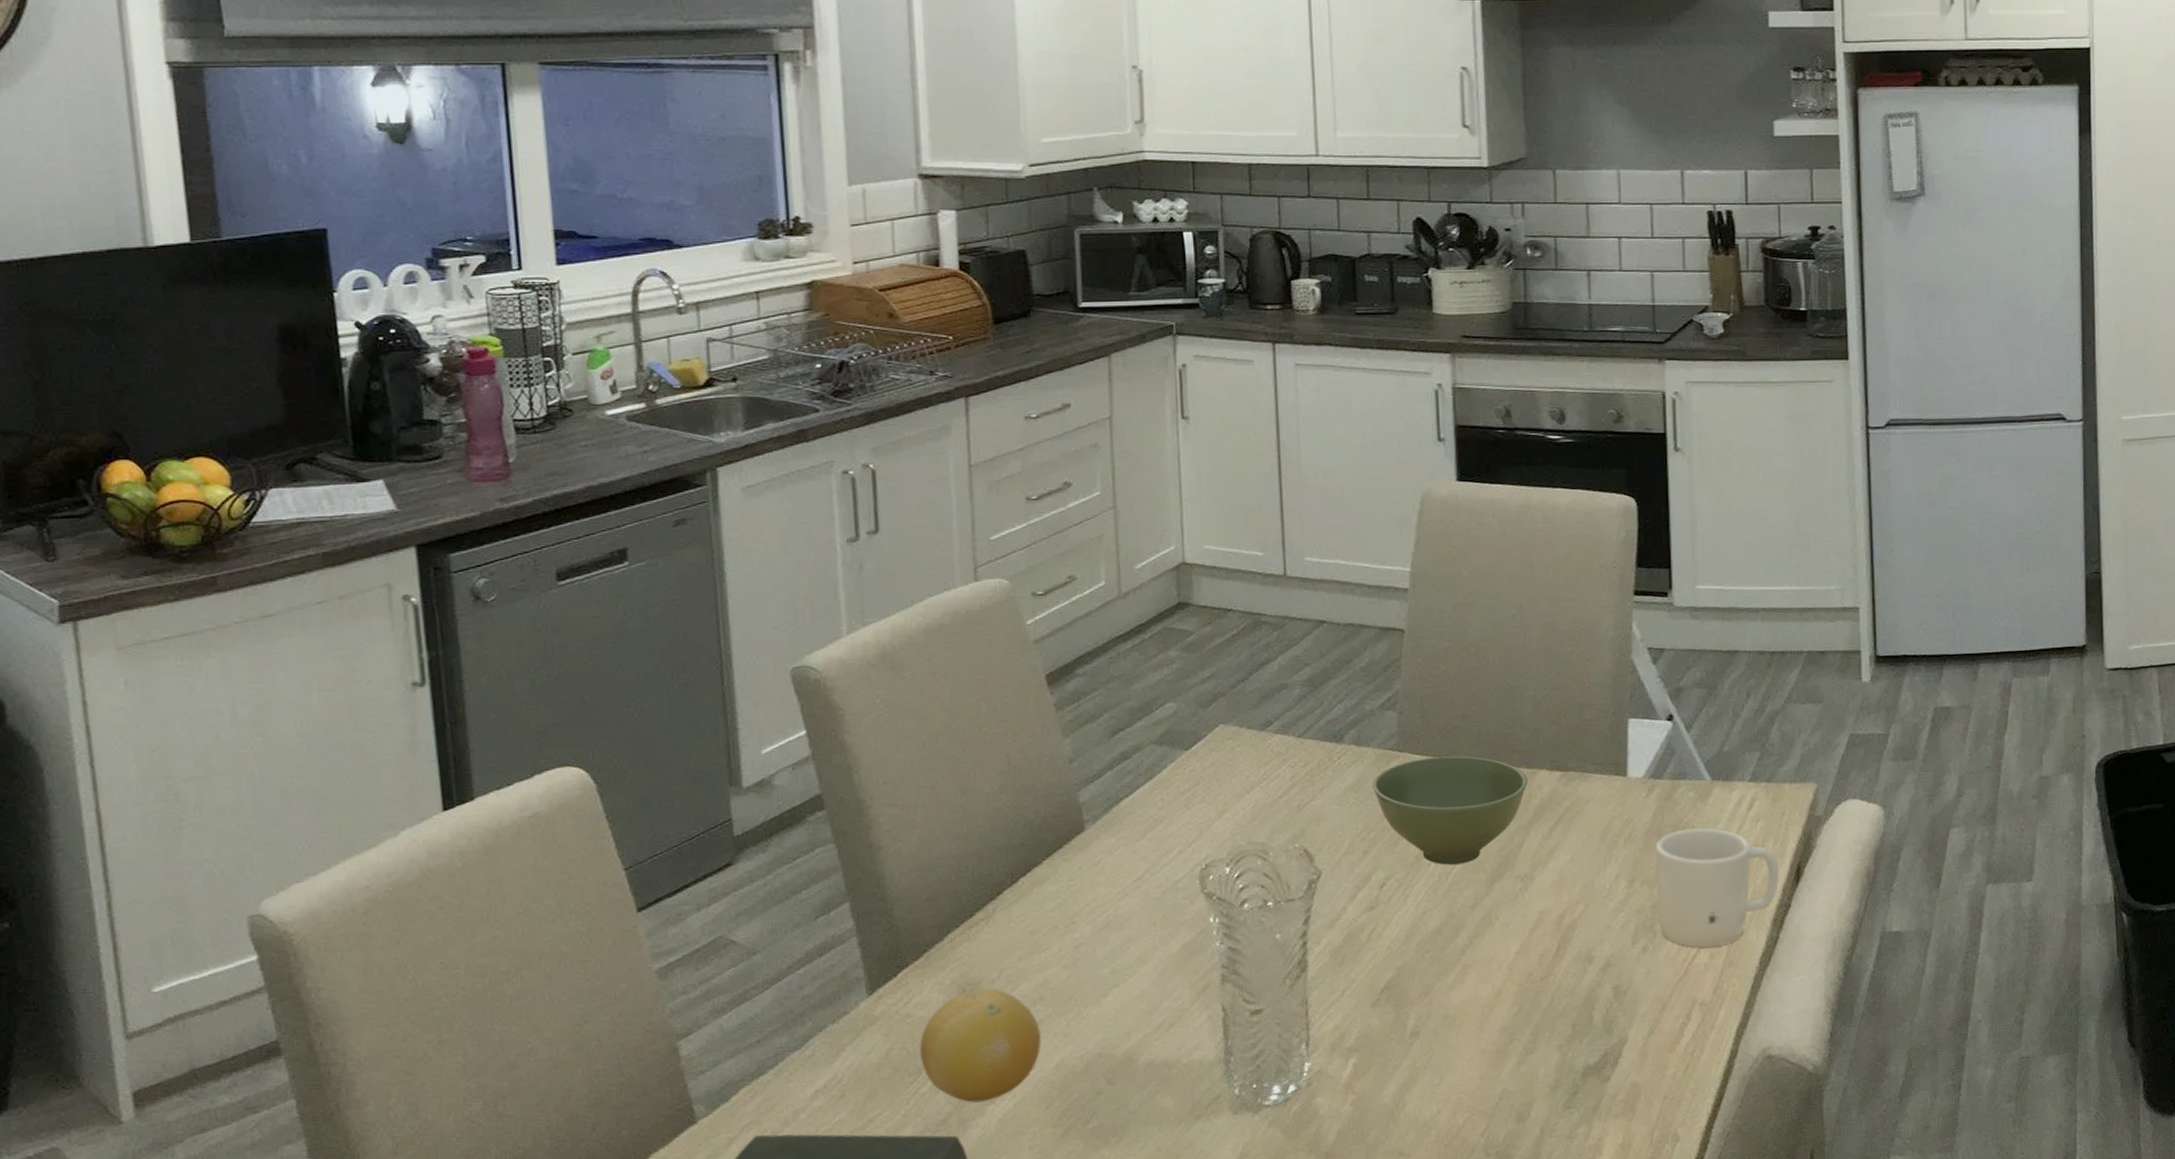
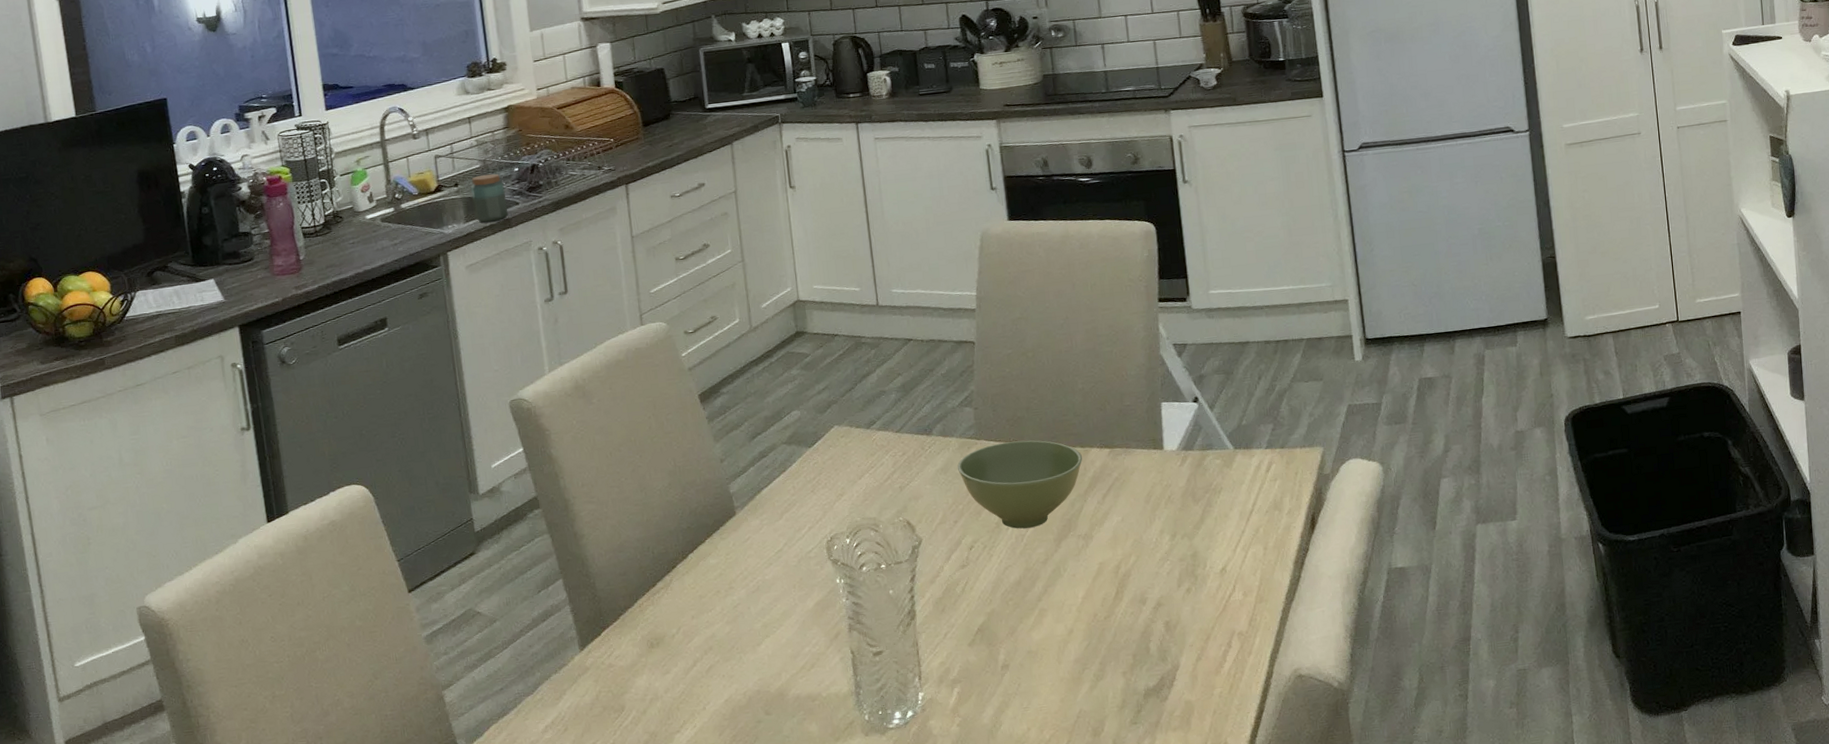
peanut butter: none [753,368,804,433] -> present [470,173,509,223]
fruit: present [919,988,1041,1103] -> none [621,641,713,732]
mug: present [1656,827,1779,948] -> none [1191,488,1297,588]

